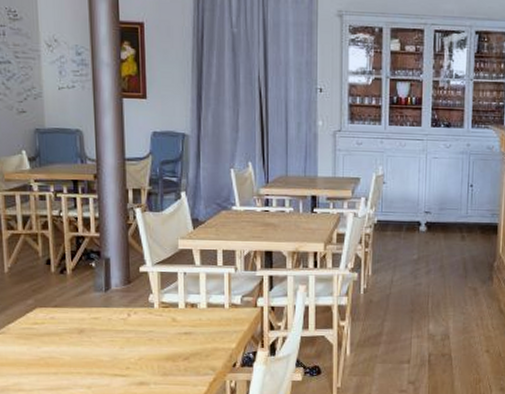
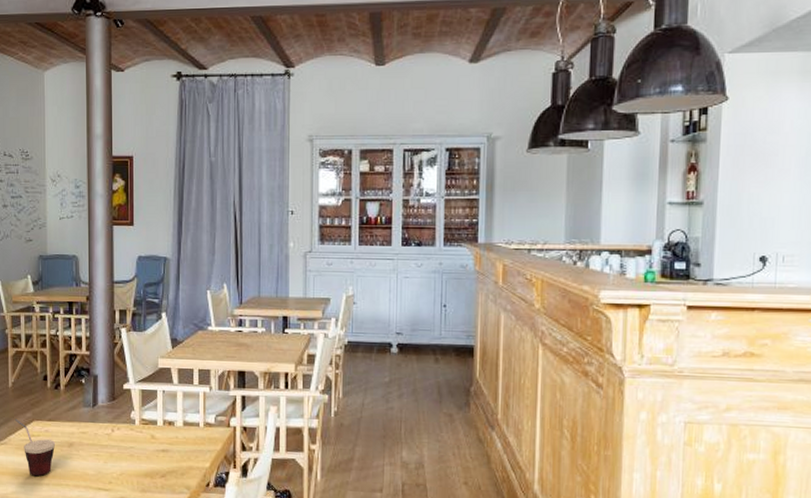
cup: none [13,306,64,366] -> present [14,418,56,477]

